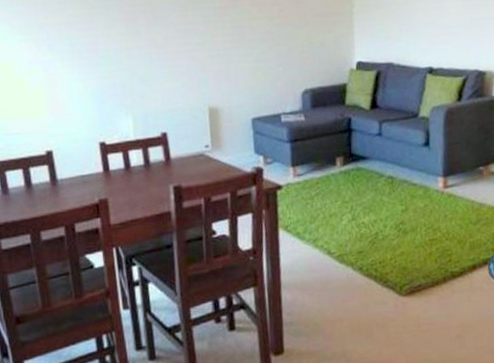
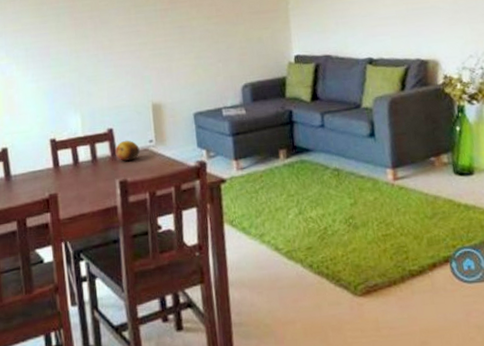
fruit: none [168,144,195,166] -> present [114,140,140,161]

